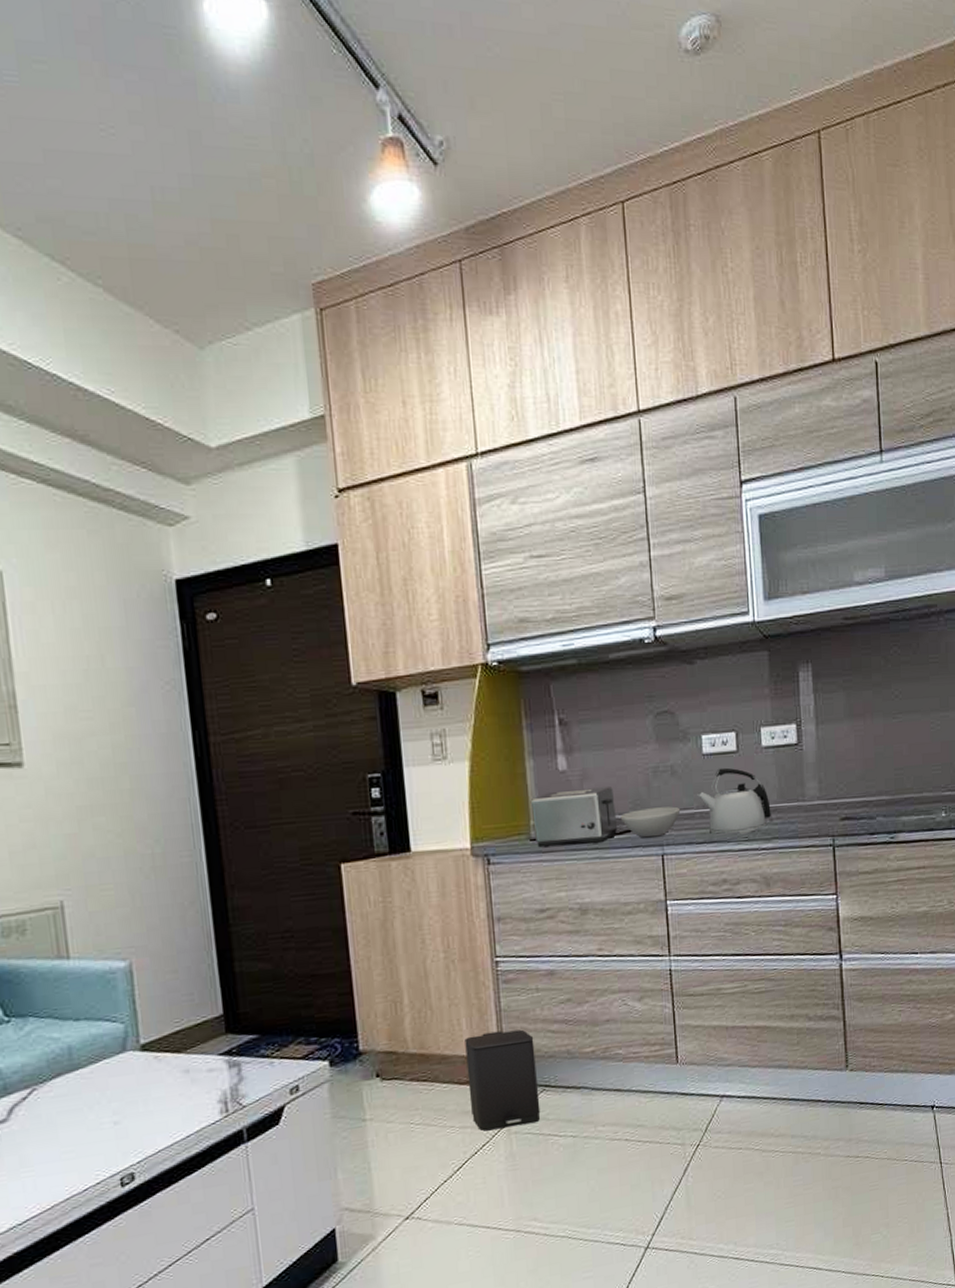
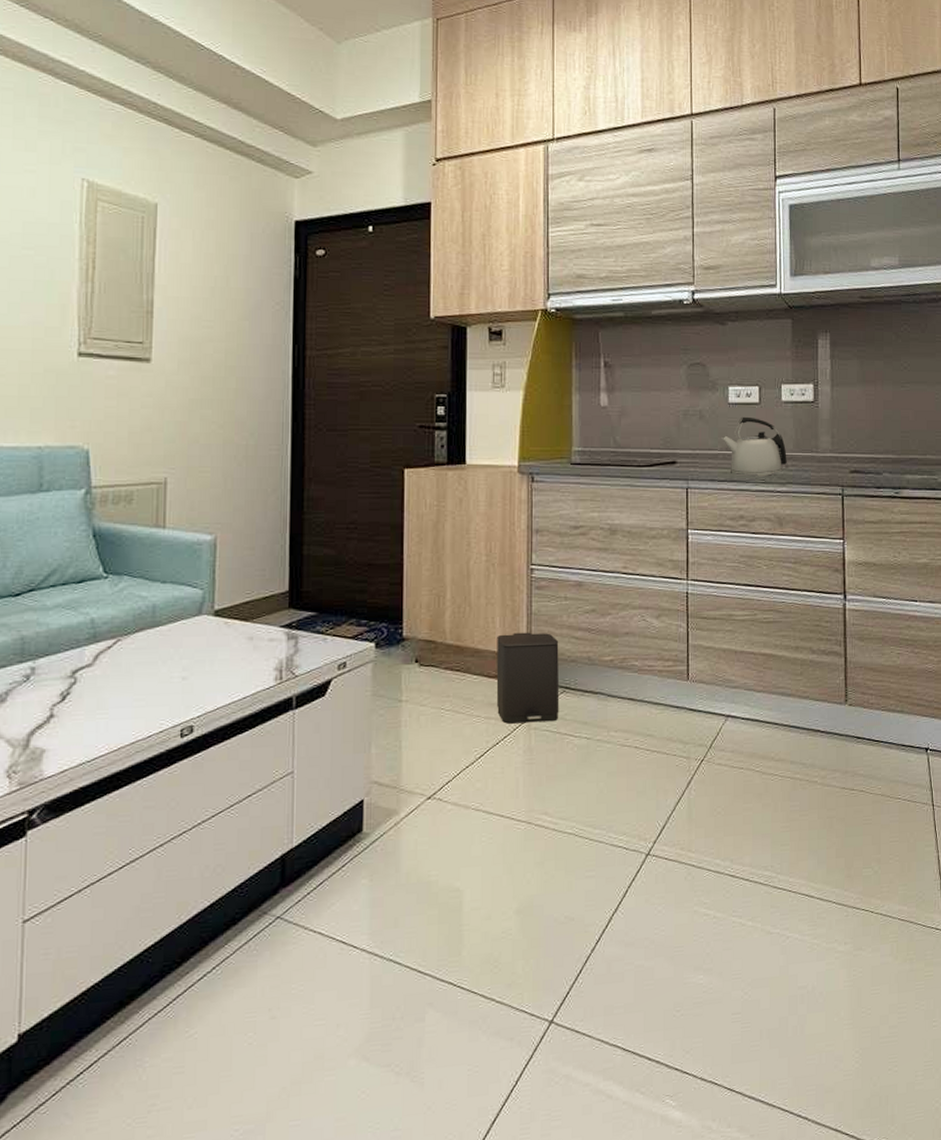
toaster: present [530,787,618,848] -> none [573,423,649,473]
bowl: present [620,806,681,839] -> none [651,446,706,473]

